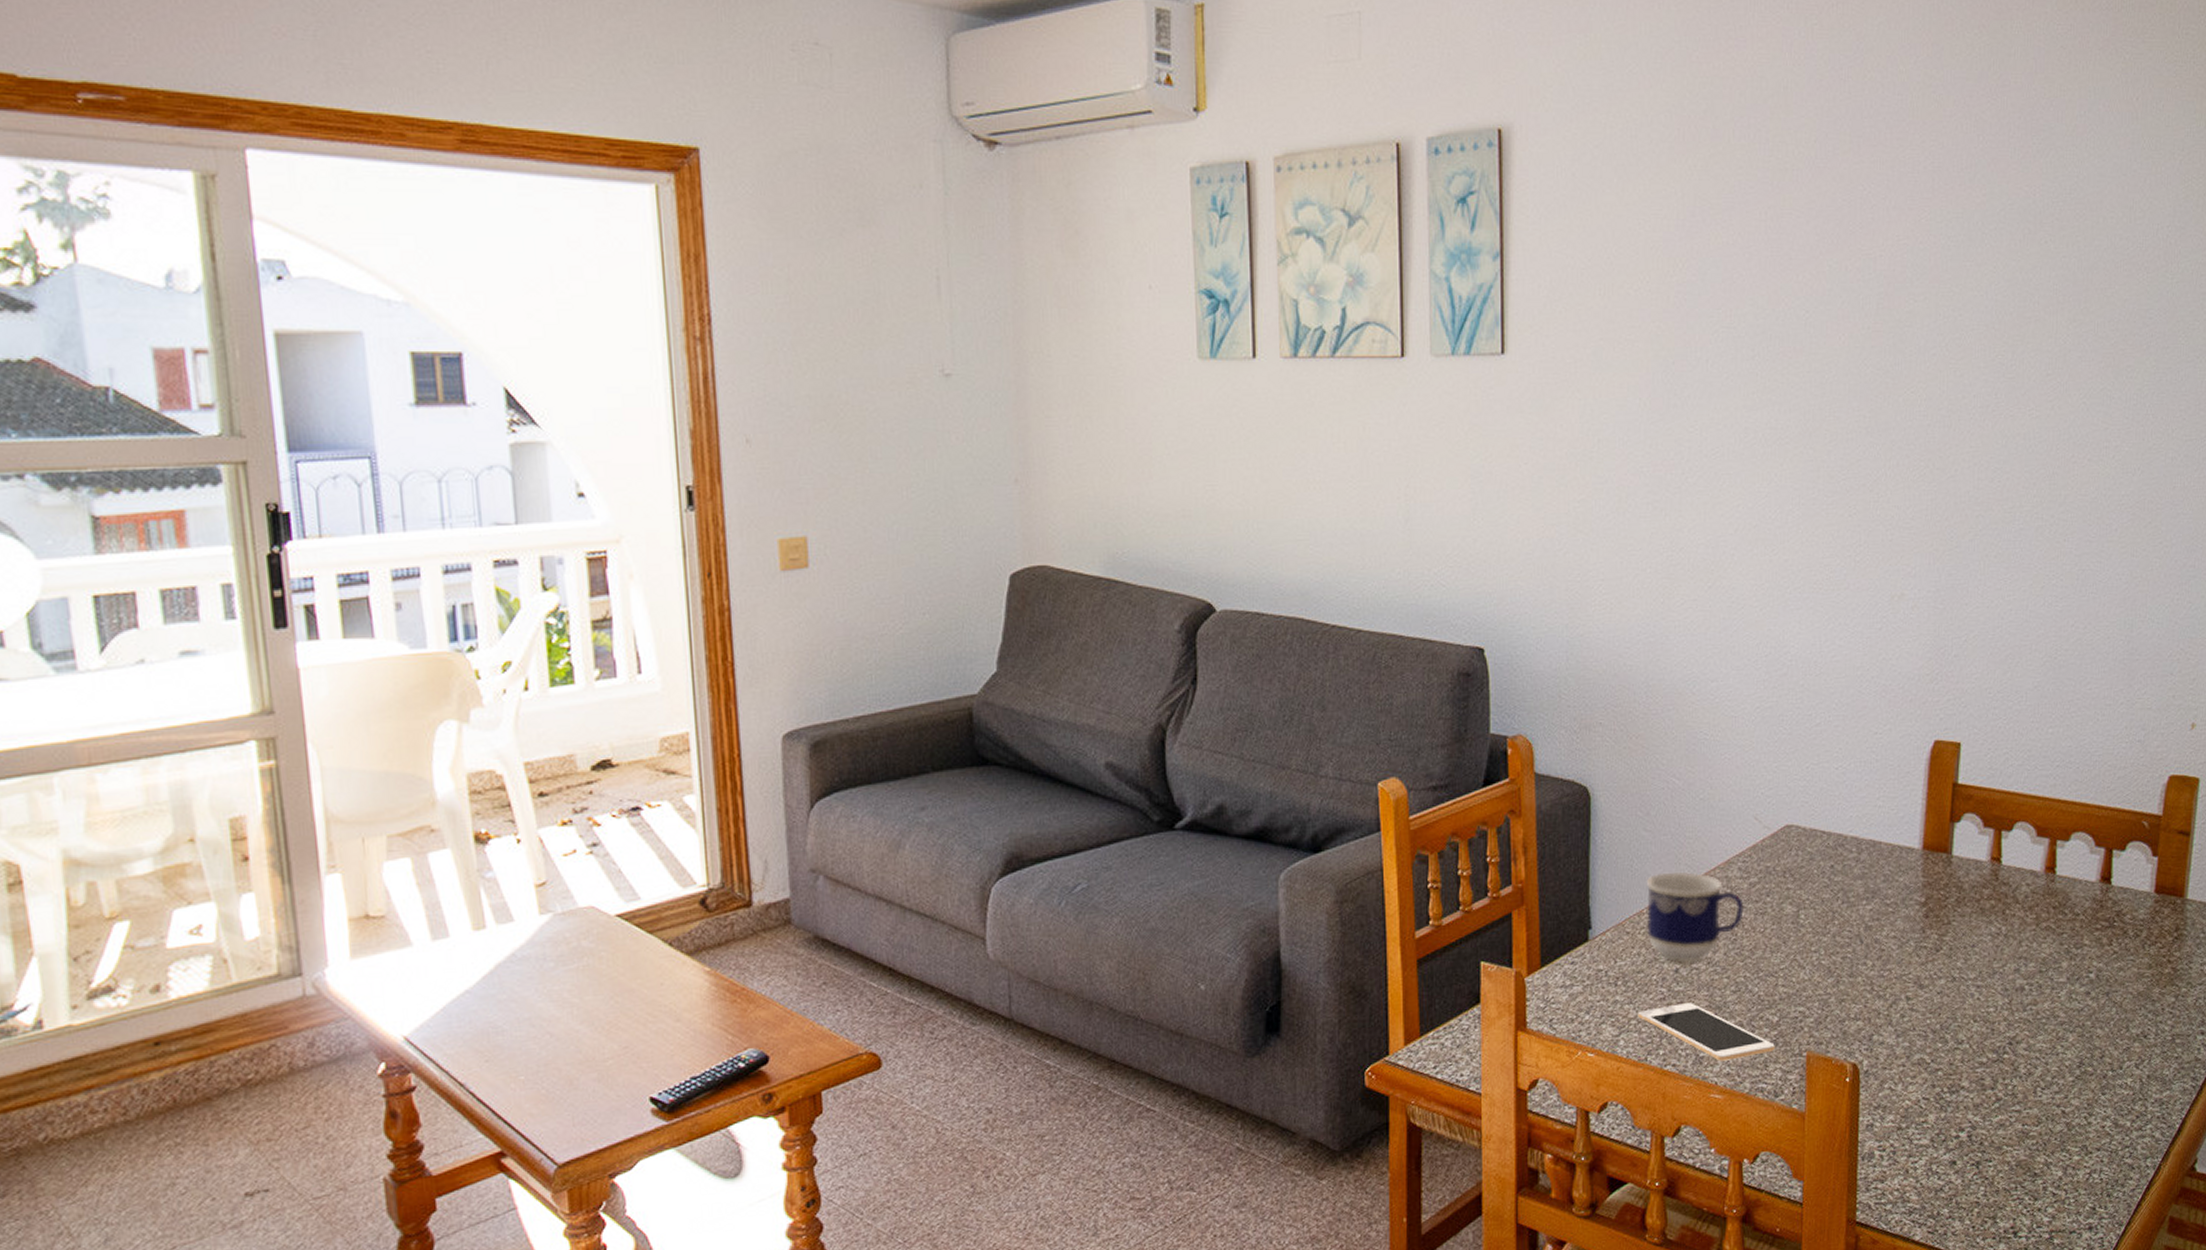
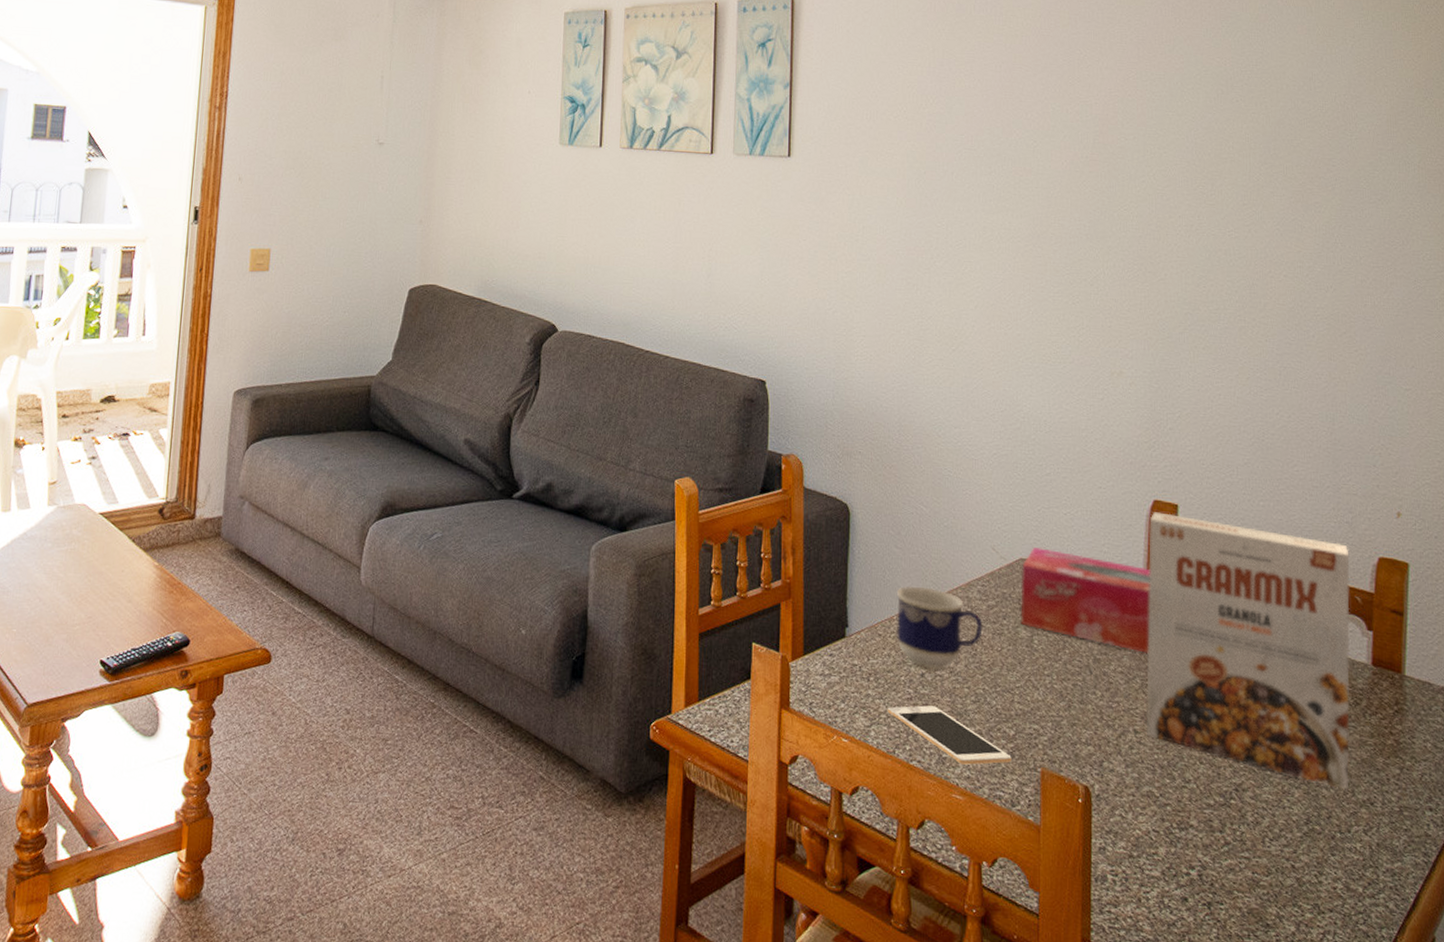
tissue box: none [1786,810,1928,913] -> present [1021,547,1150,653]
cereal box: none [1919,754,2140,1027] -> present [1146,512,1350,790]

